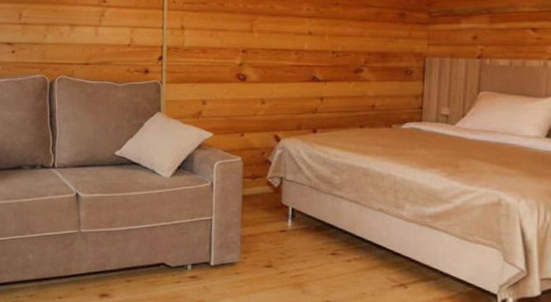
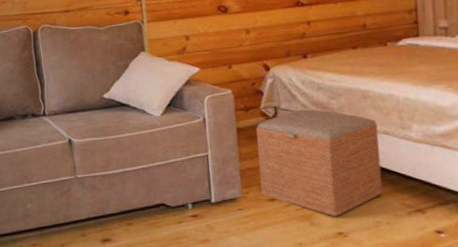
ottoman: none [259,182,374,286] -> present [256,109,383,217]

